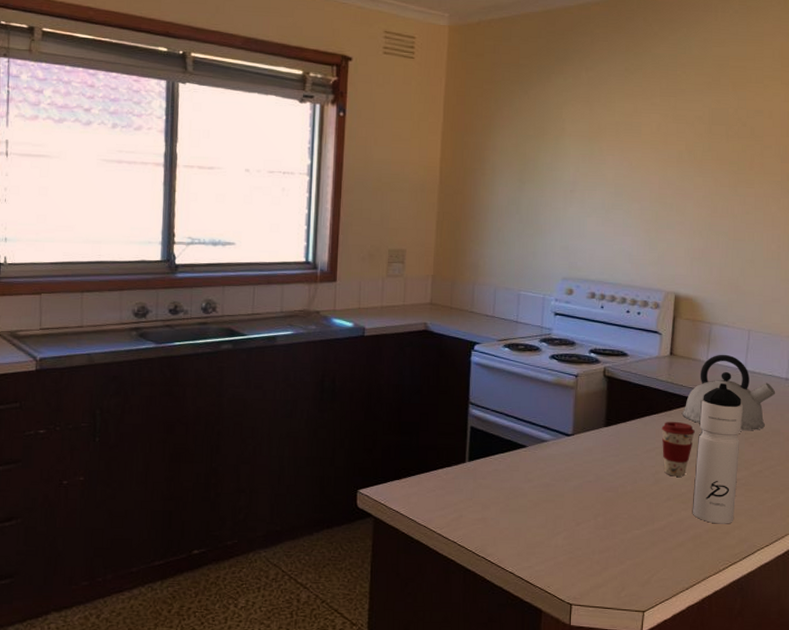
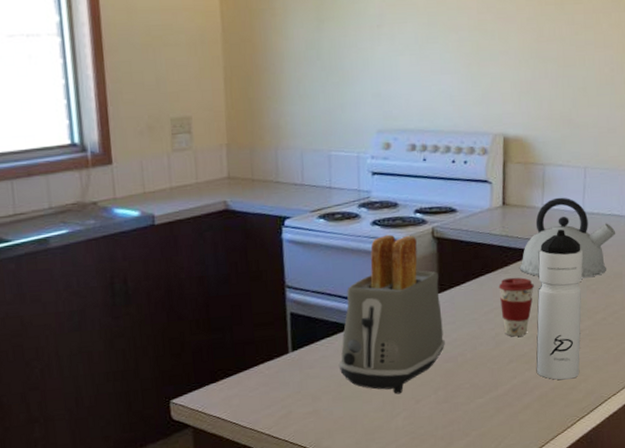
toaster: none [509,368,608,515] -> present [338,234,445,395]

